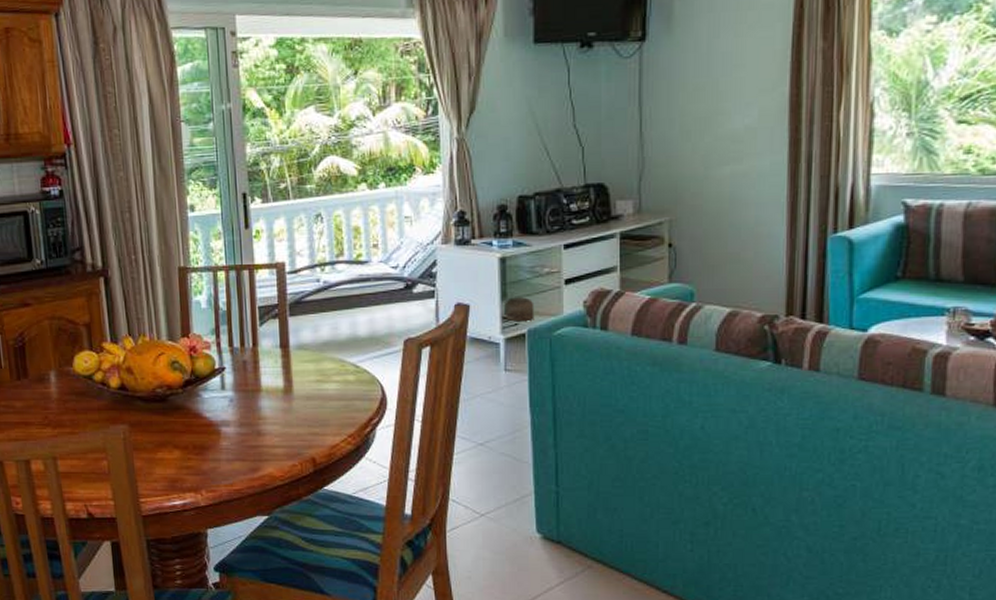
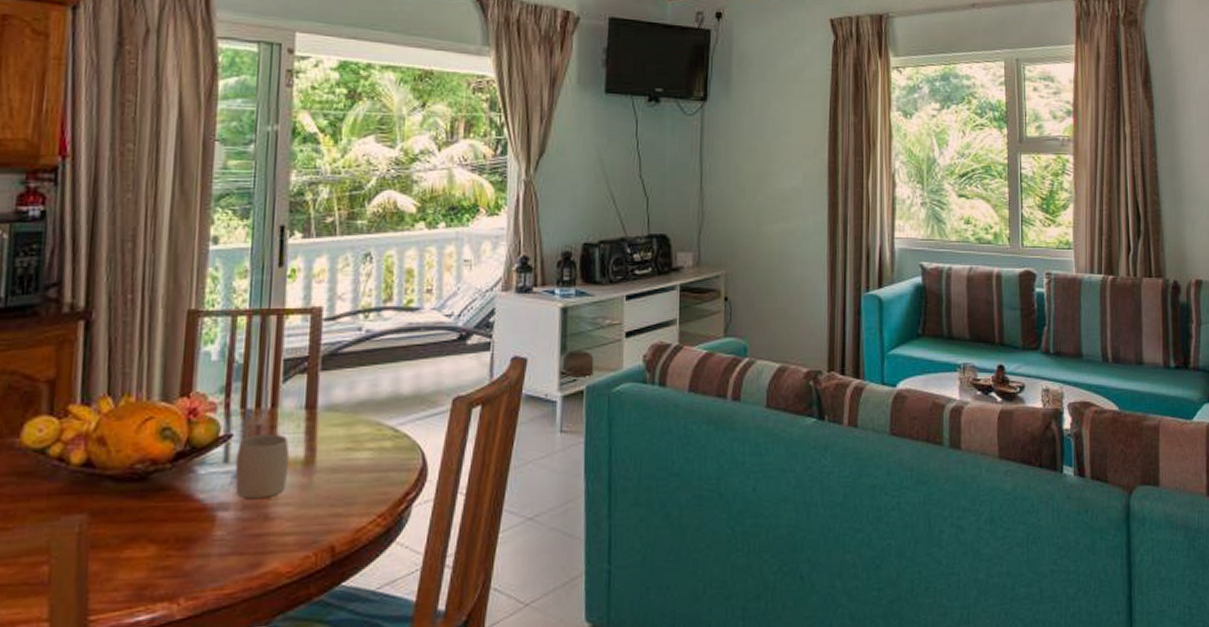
mug: none [230,367,272,419] -> present [235,433,290,500]

